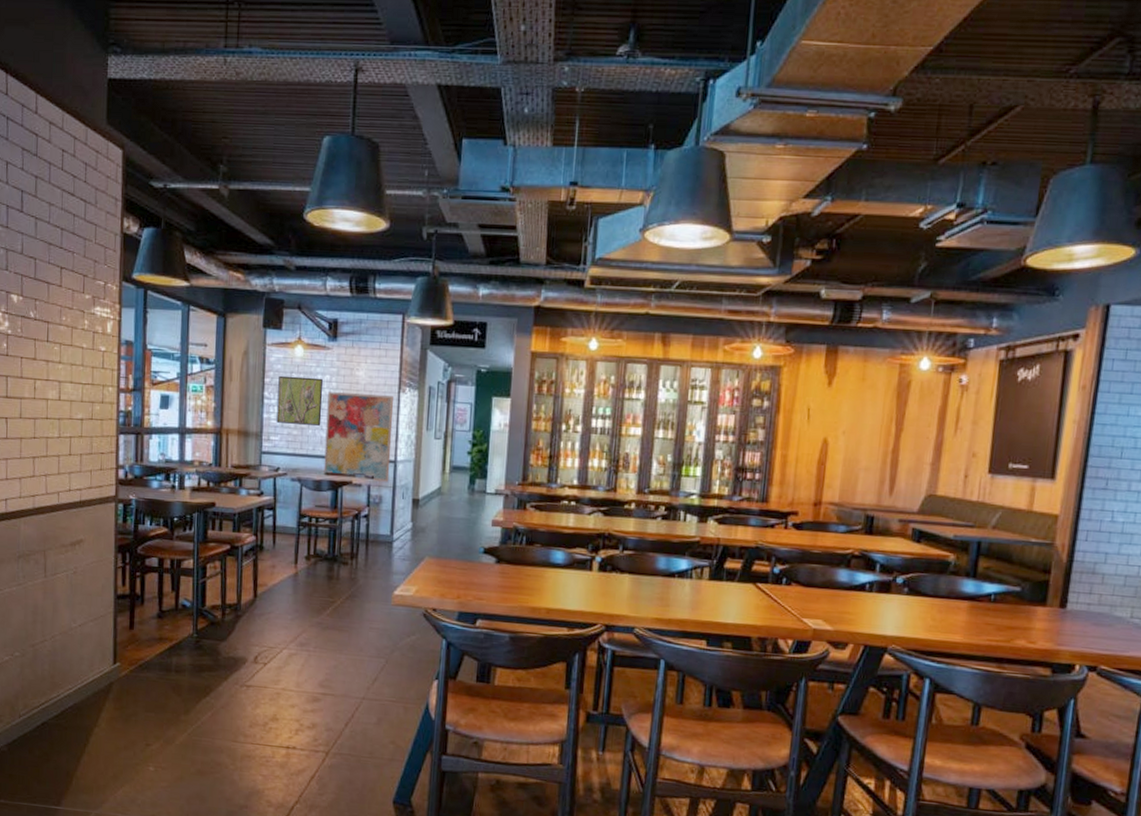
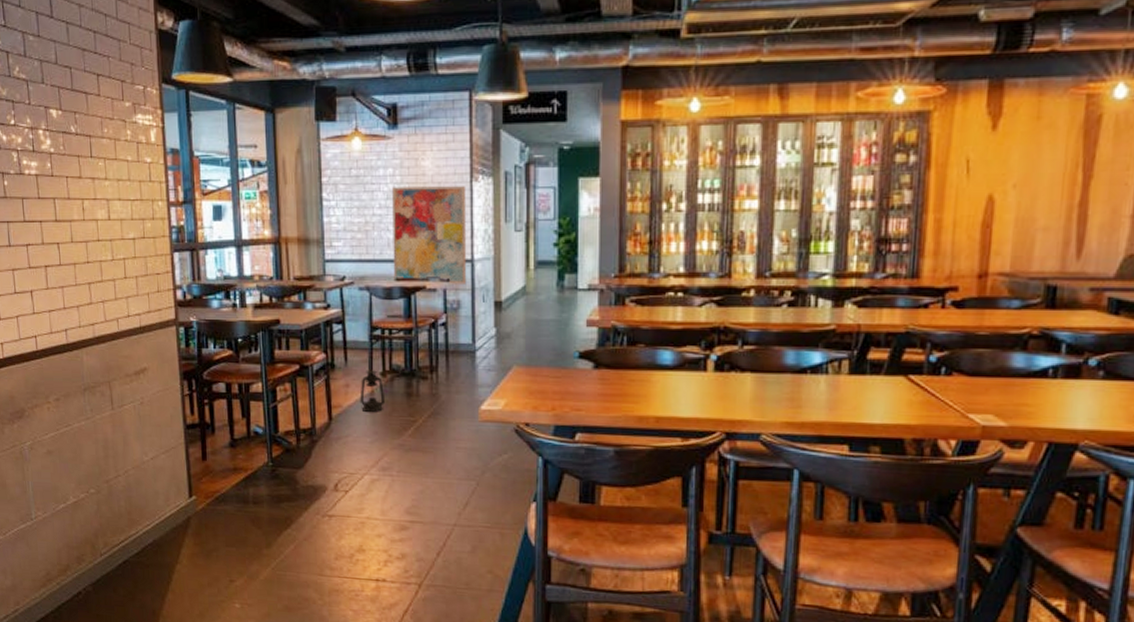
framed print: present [276,375,324,426] -> none [337,172,387,226]
lantern: none [284,553,308,592] -> present [360,370,386,412]

